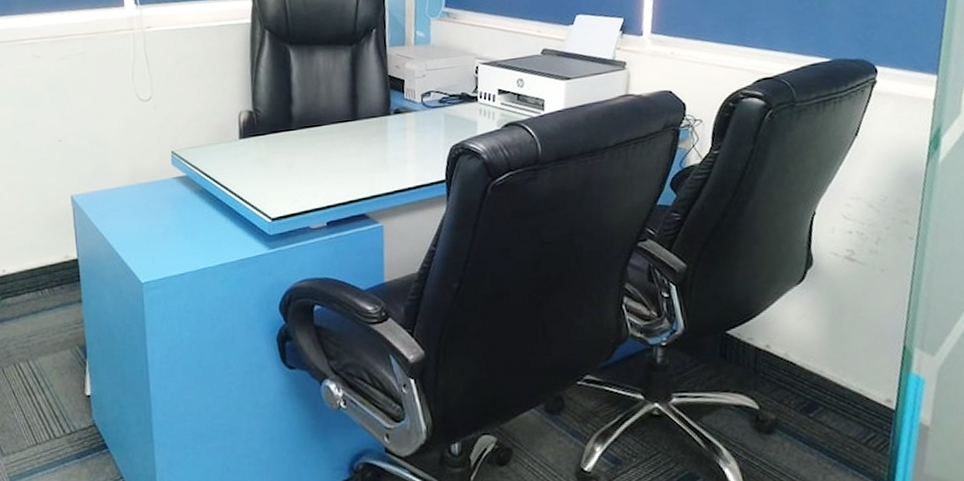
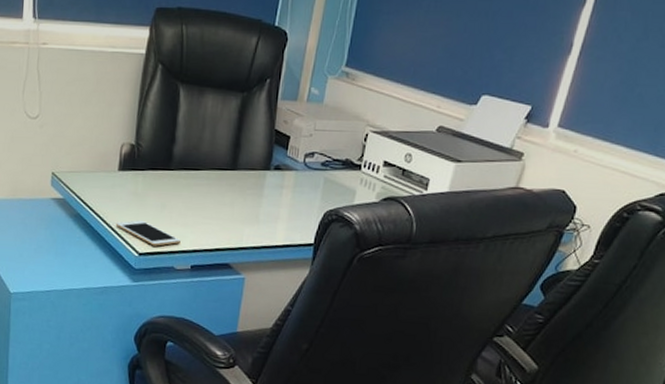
cell phone: none [243,184,313,209] -> present [115,220,181,247]

